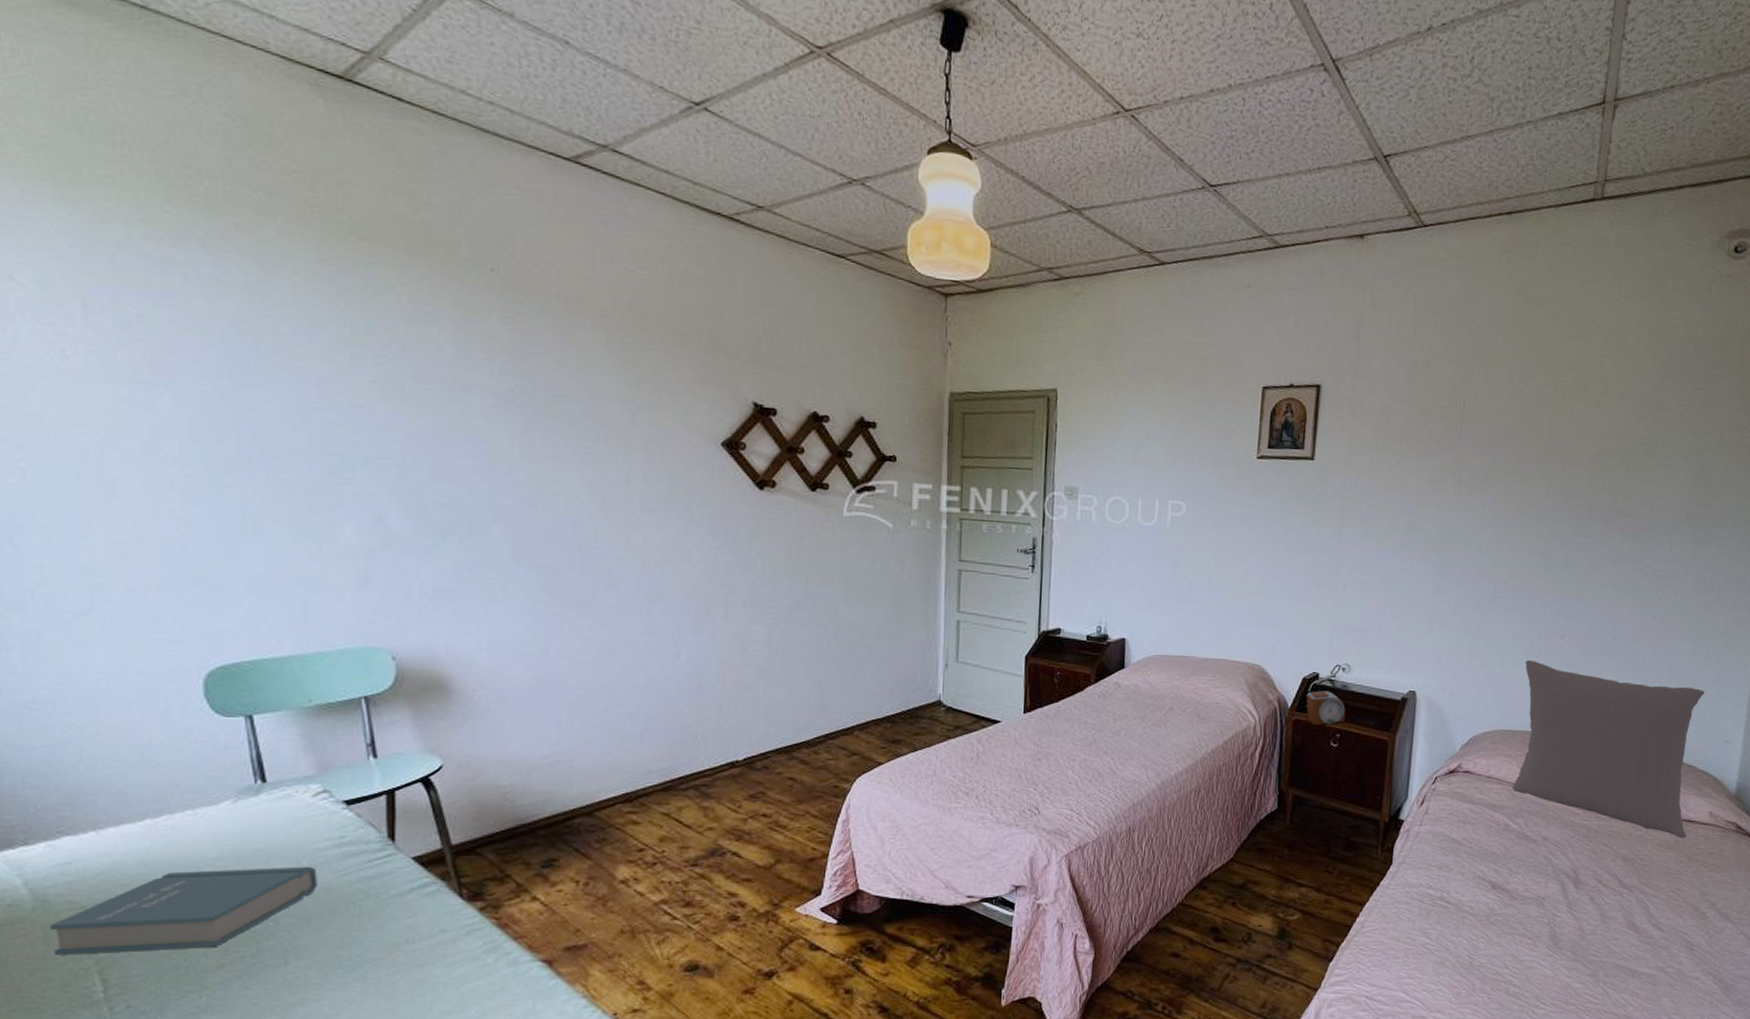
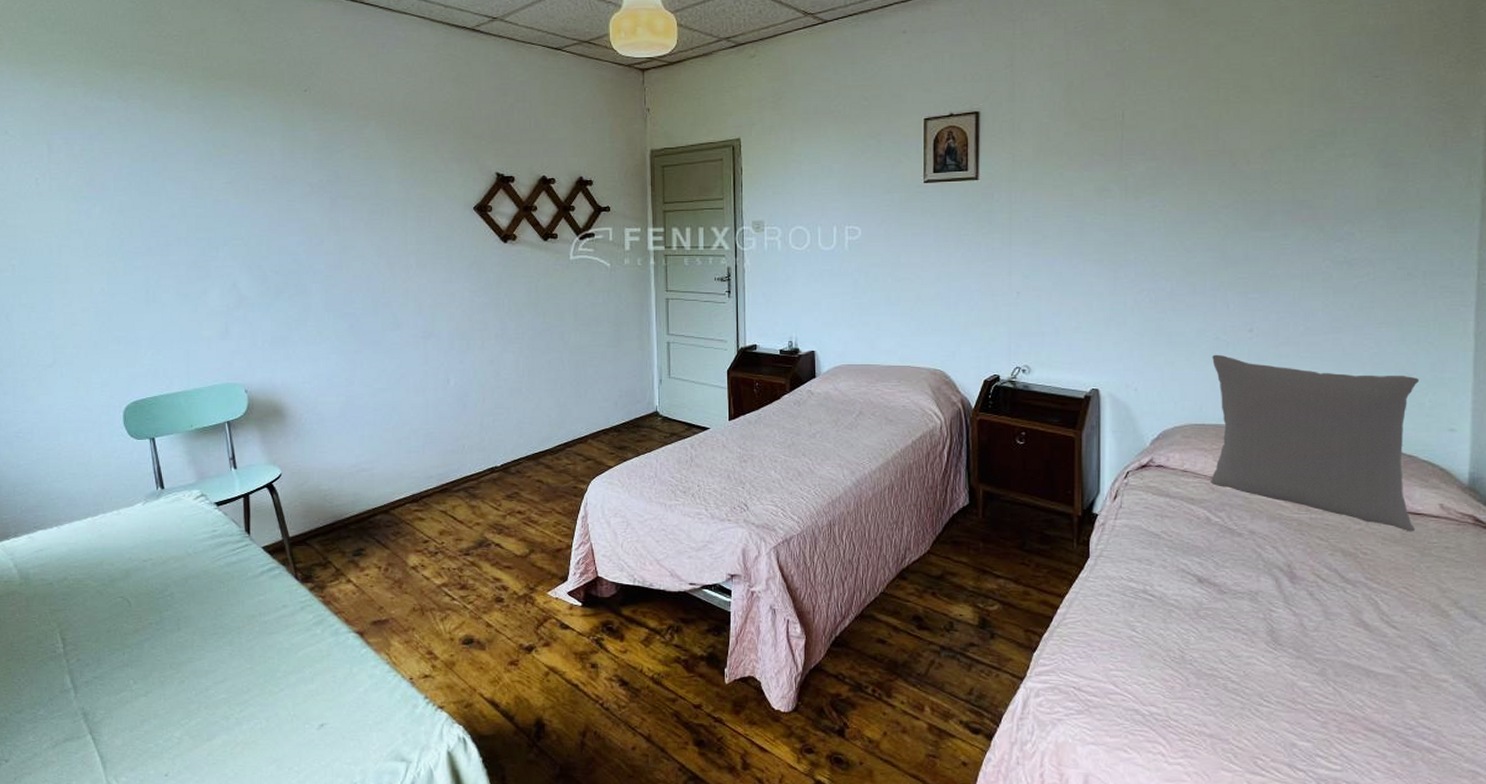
book: present [50,866,317,955] -> none [30,553,199,619]
alarm clock: present [1306,691,1346,726] -> none [989,392,1030,425]

